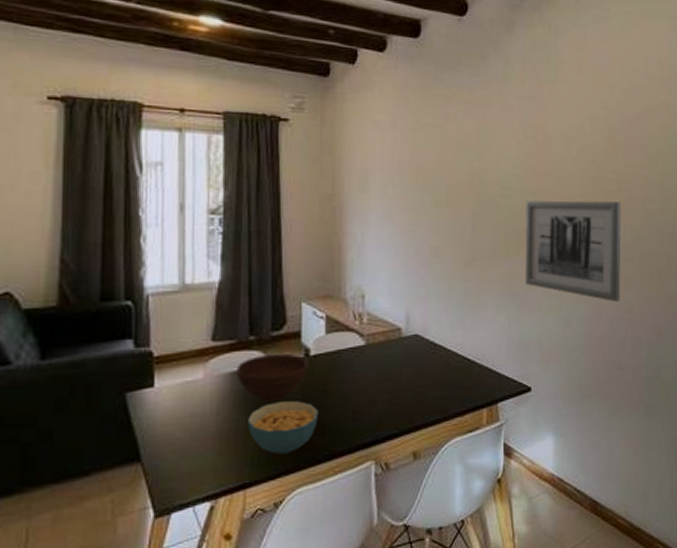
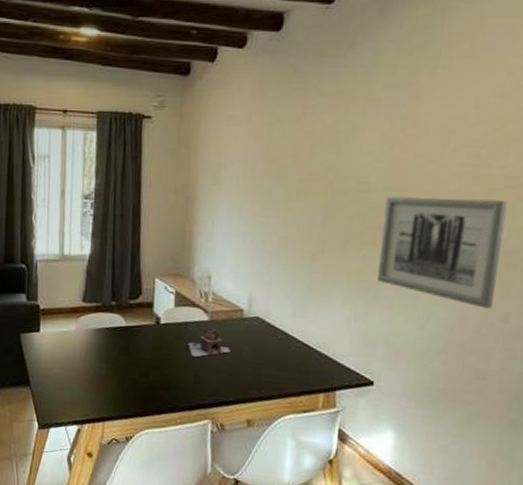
bowl: present [237,353,308,401] -> none [101,318,158,357]
cereal bowl: present [248,401,318,454] -> none [108,358,165,400]
teapot: none [343,350,390,390] -> present [188,325,230,358]

